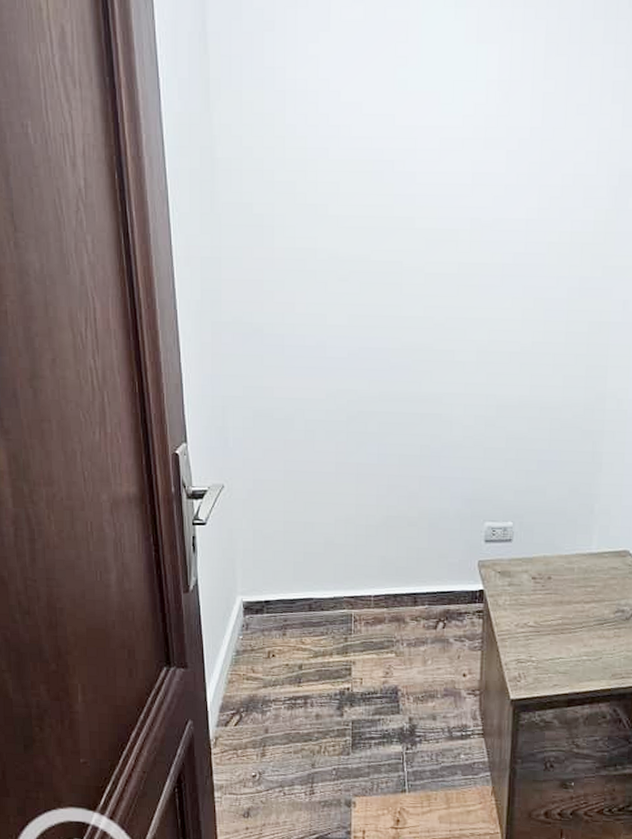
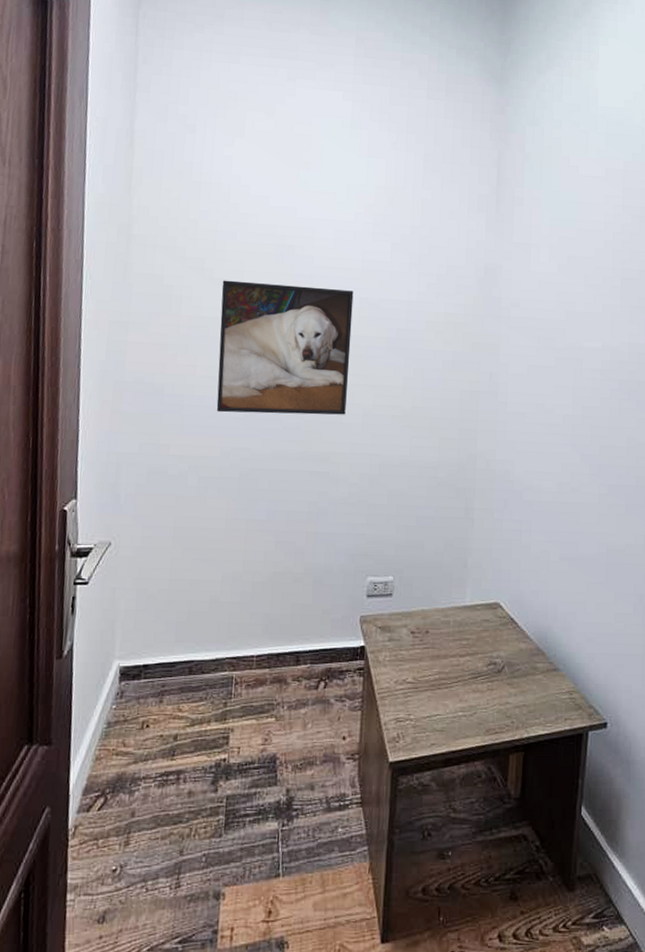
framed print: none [316,205,464,353] -> present [216,280,354,415]

